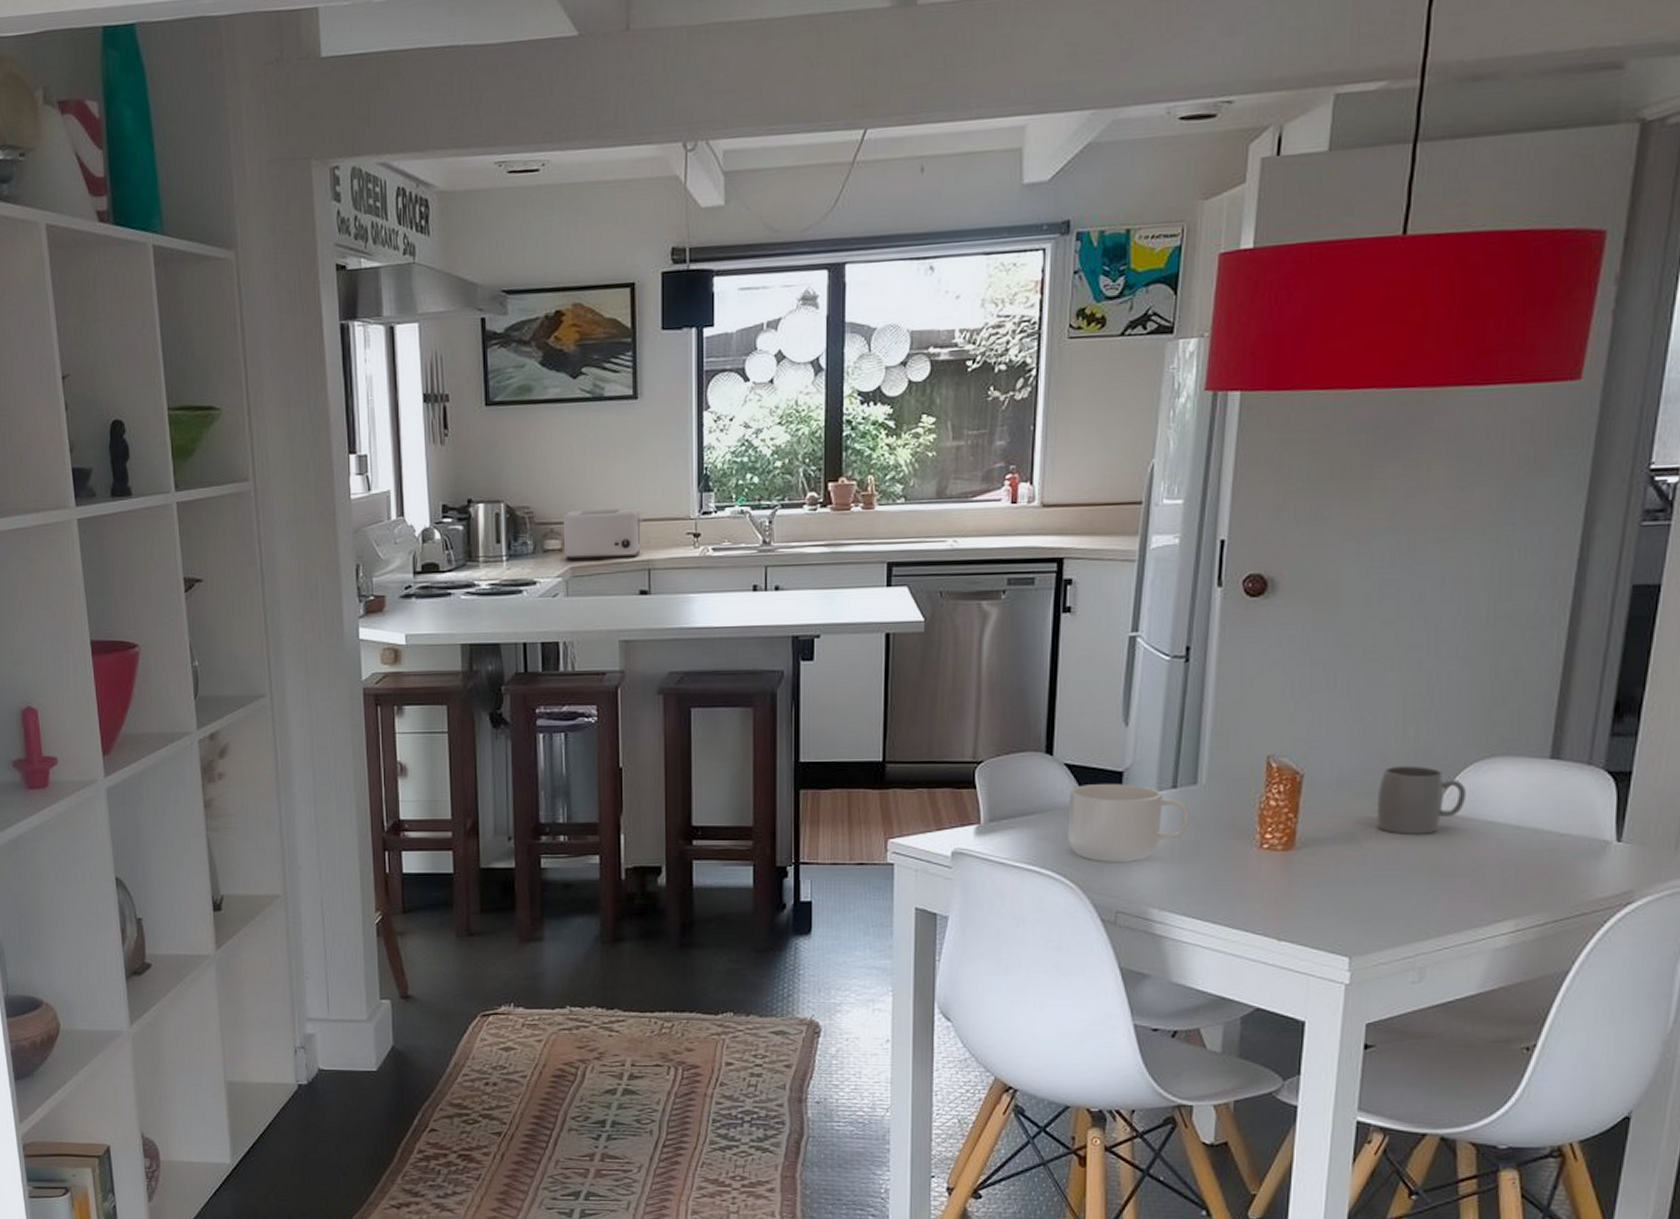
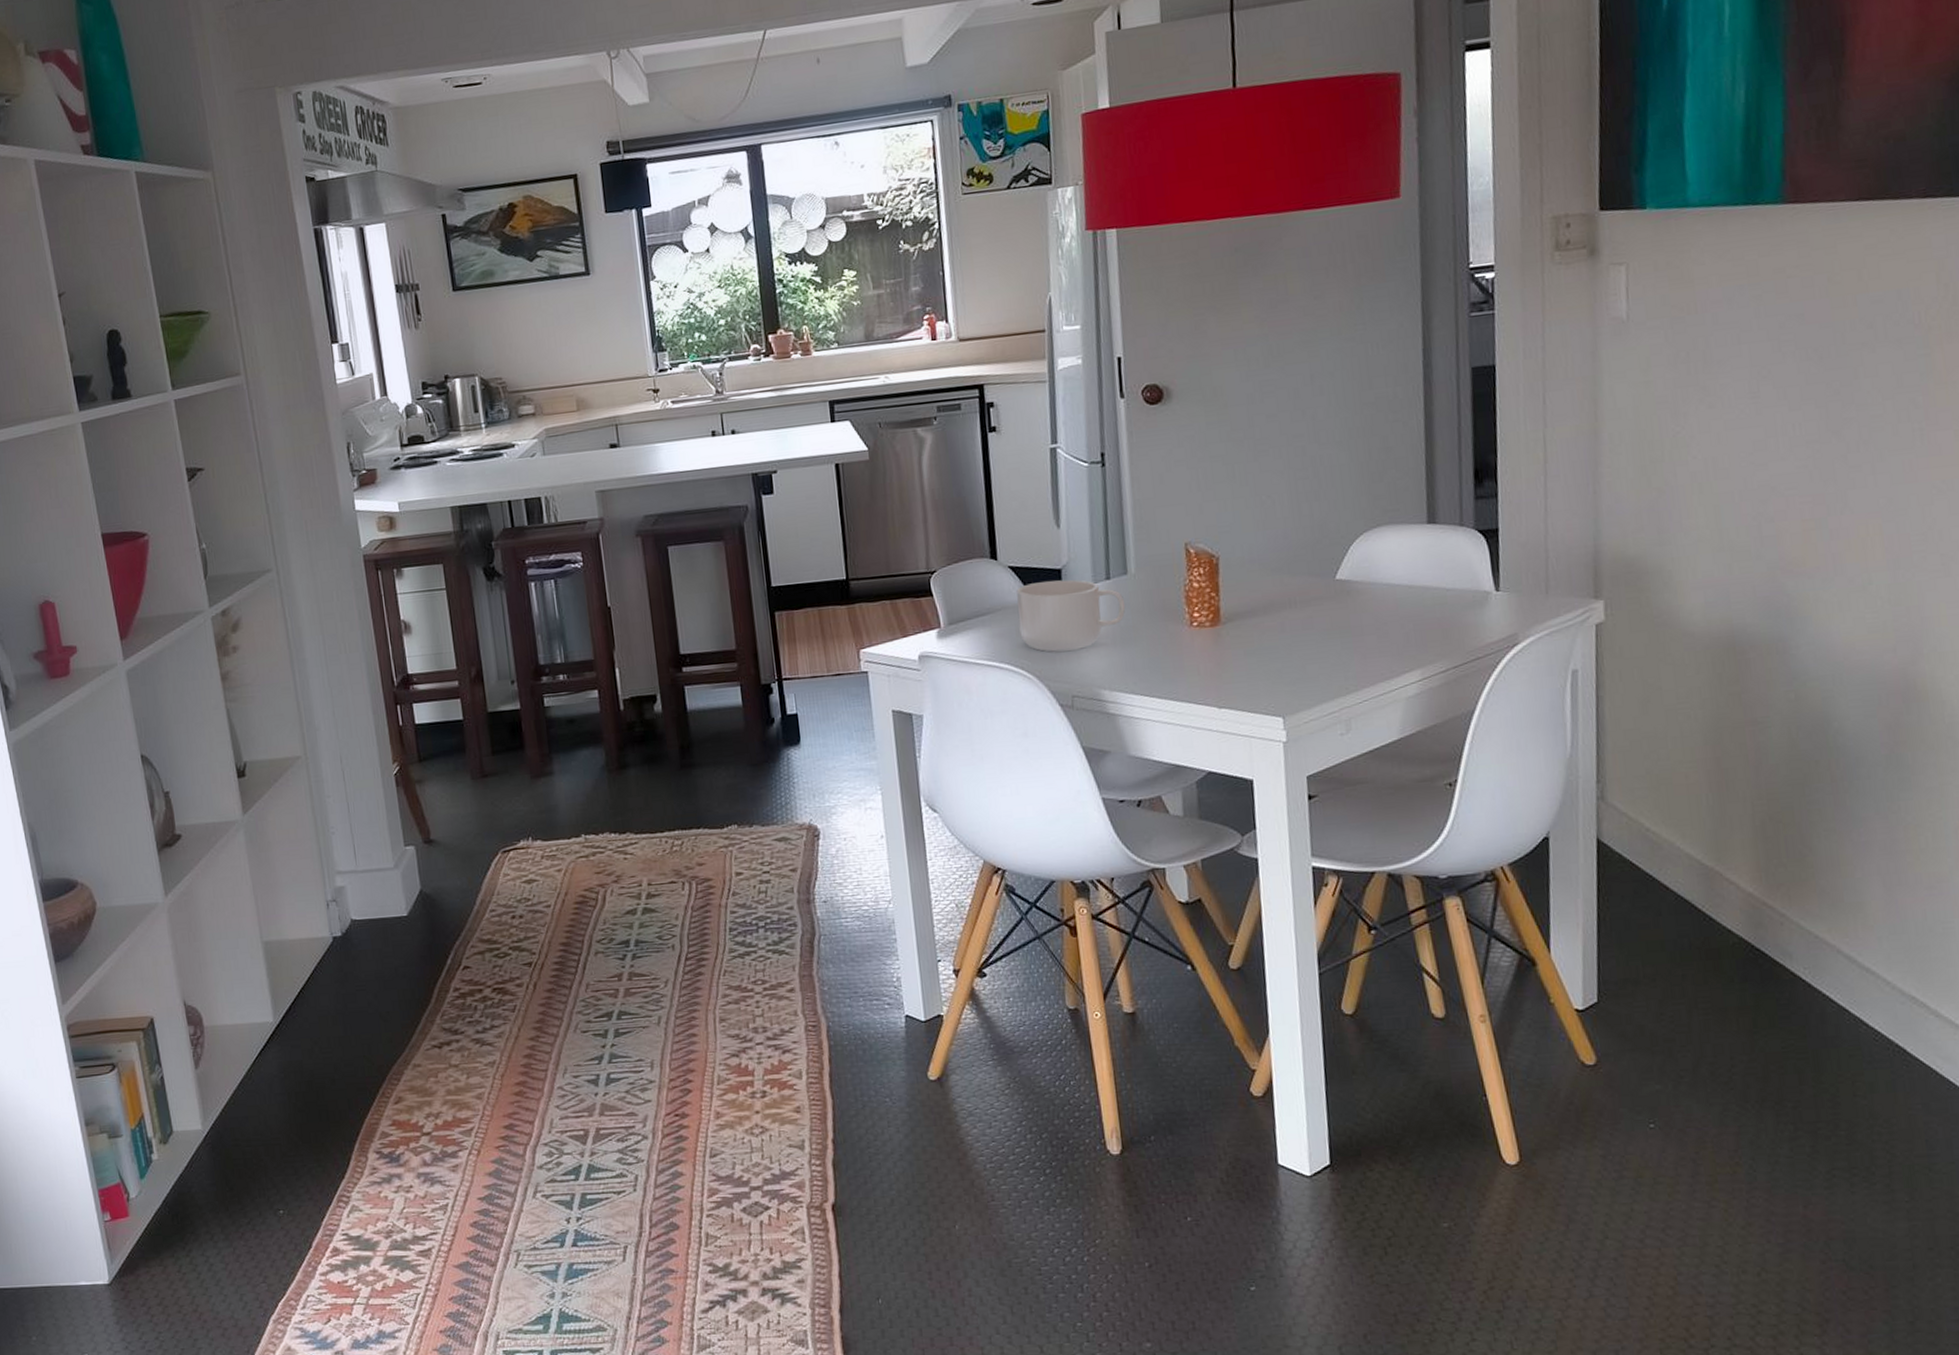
toaster: present [563,507,644,561] -> none [533,371,607,423]
mug: present [1377,765,1467,834] -> none [1285,540,1362,603]

